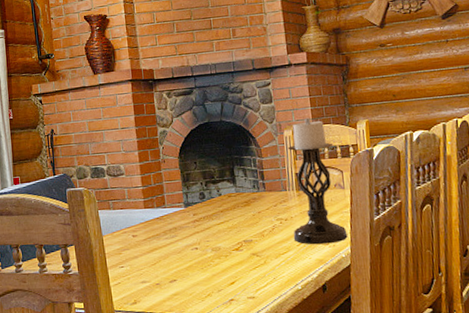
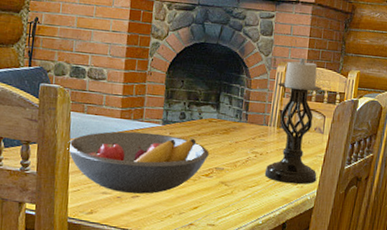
fruit bowl: none [101,216,235,279] -> present [67,131,209,194]

